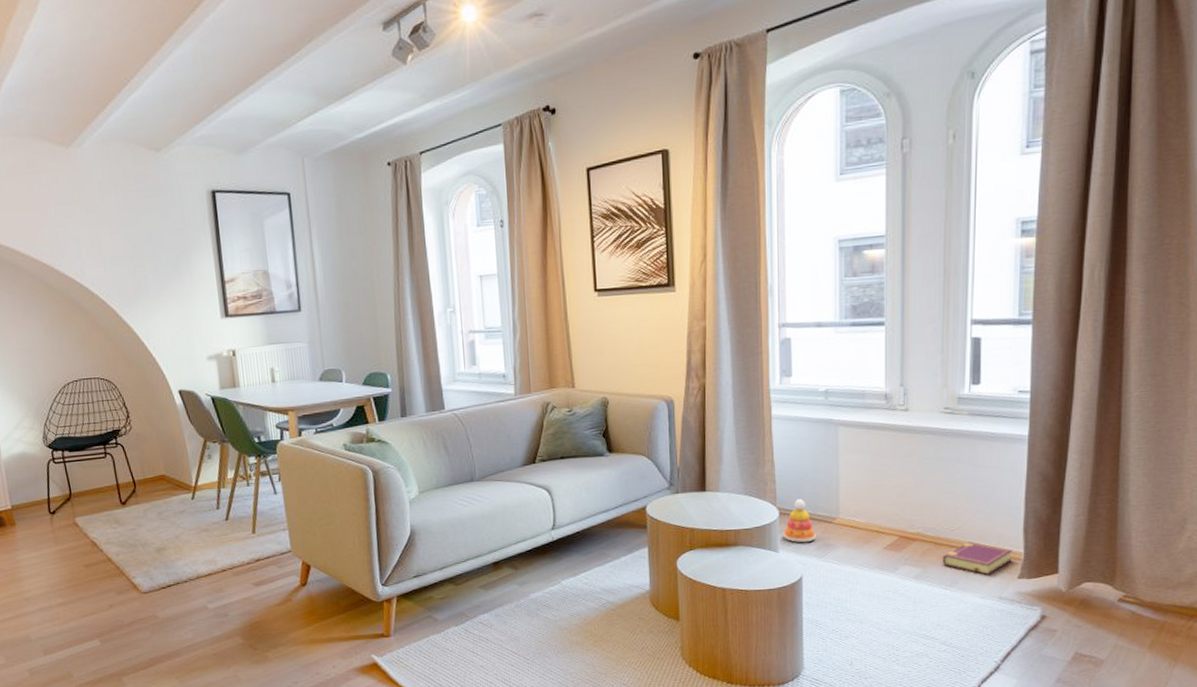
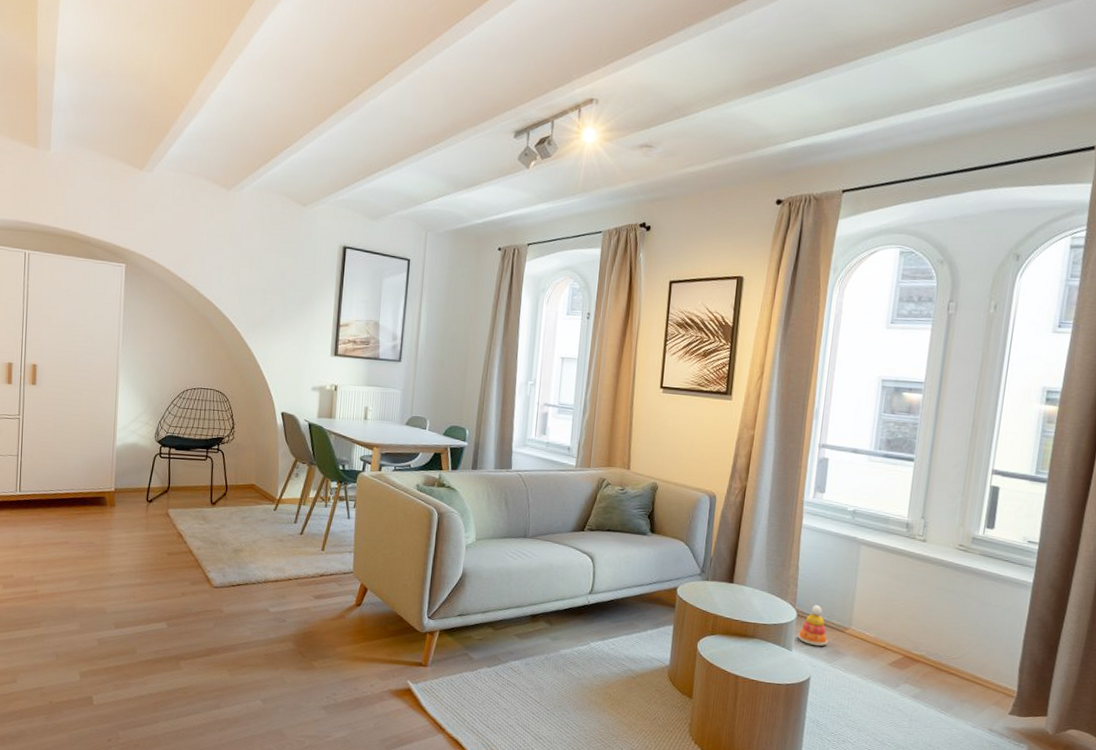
book: present [942,541,1012,575] -> none [940,672,1006,706]

